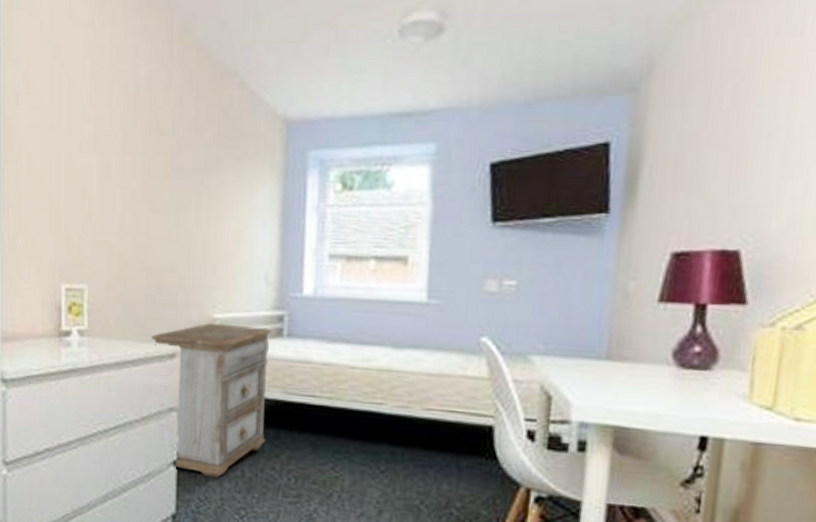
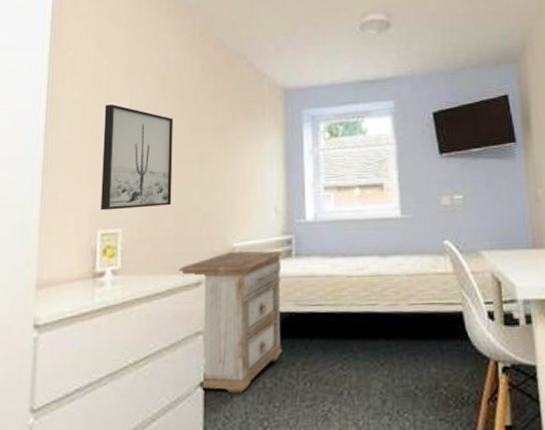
wall art: none [64,132,145,263] -> present [101,104,173,211]

